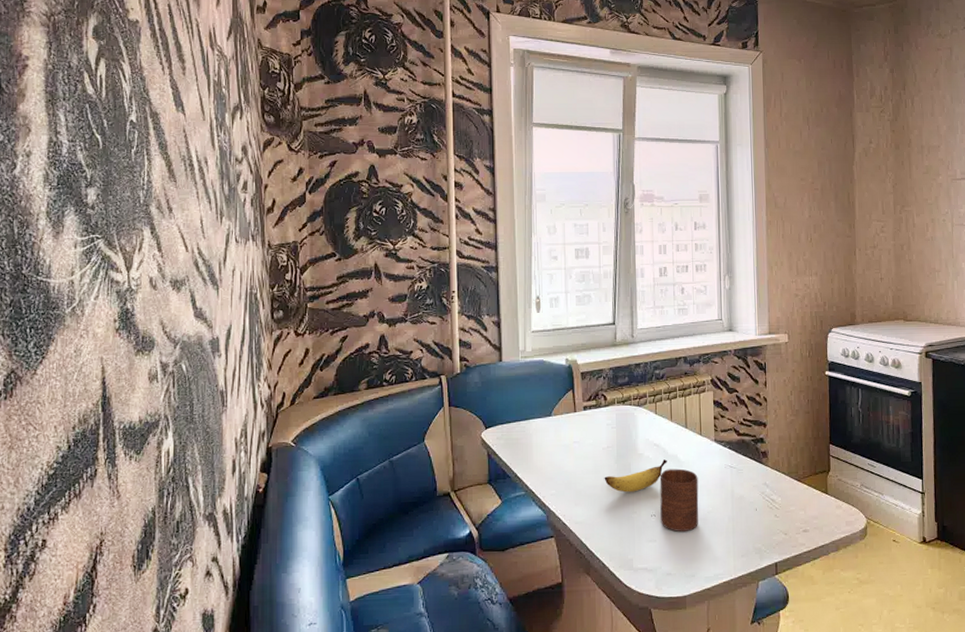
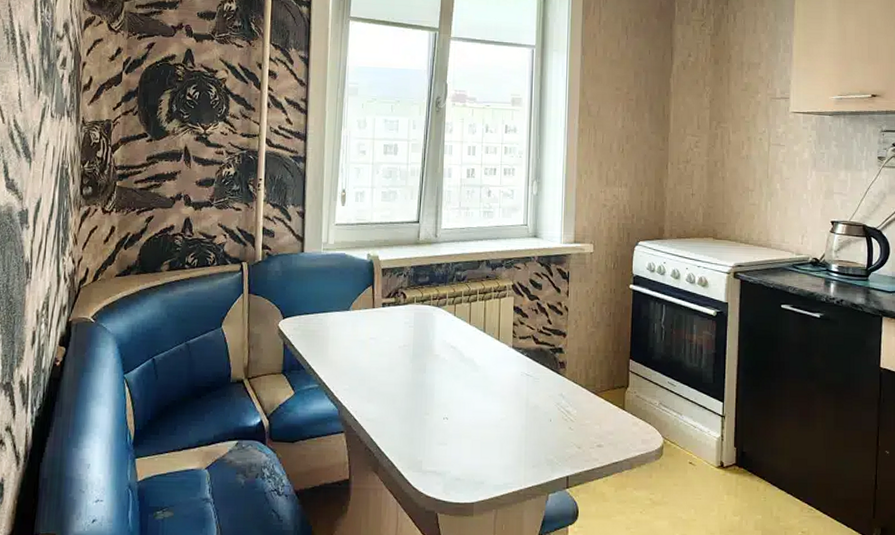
banana: present [604,459,667,493] -> none [398,362,463,393]
cup: present [659,468,699,532] -> none [453,372,493,437]

